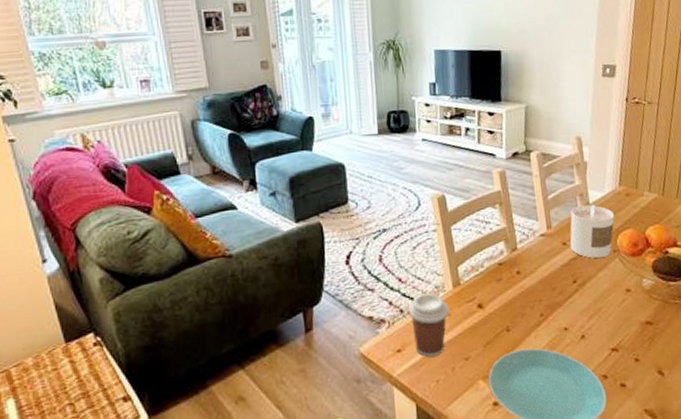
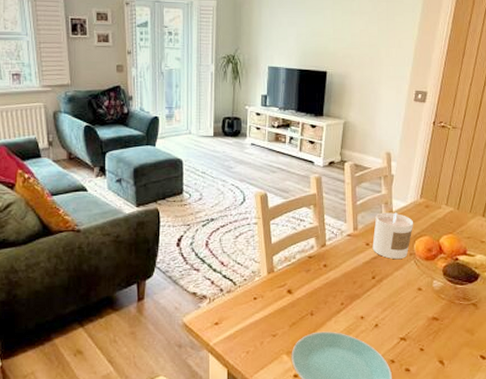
coffee cup: present [408,293,449,357] -> none [227,276,263,332]

